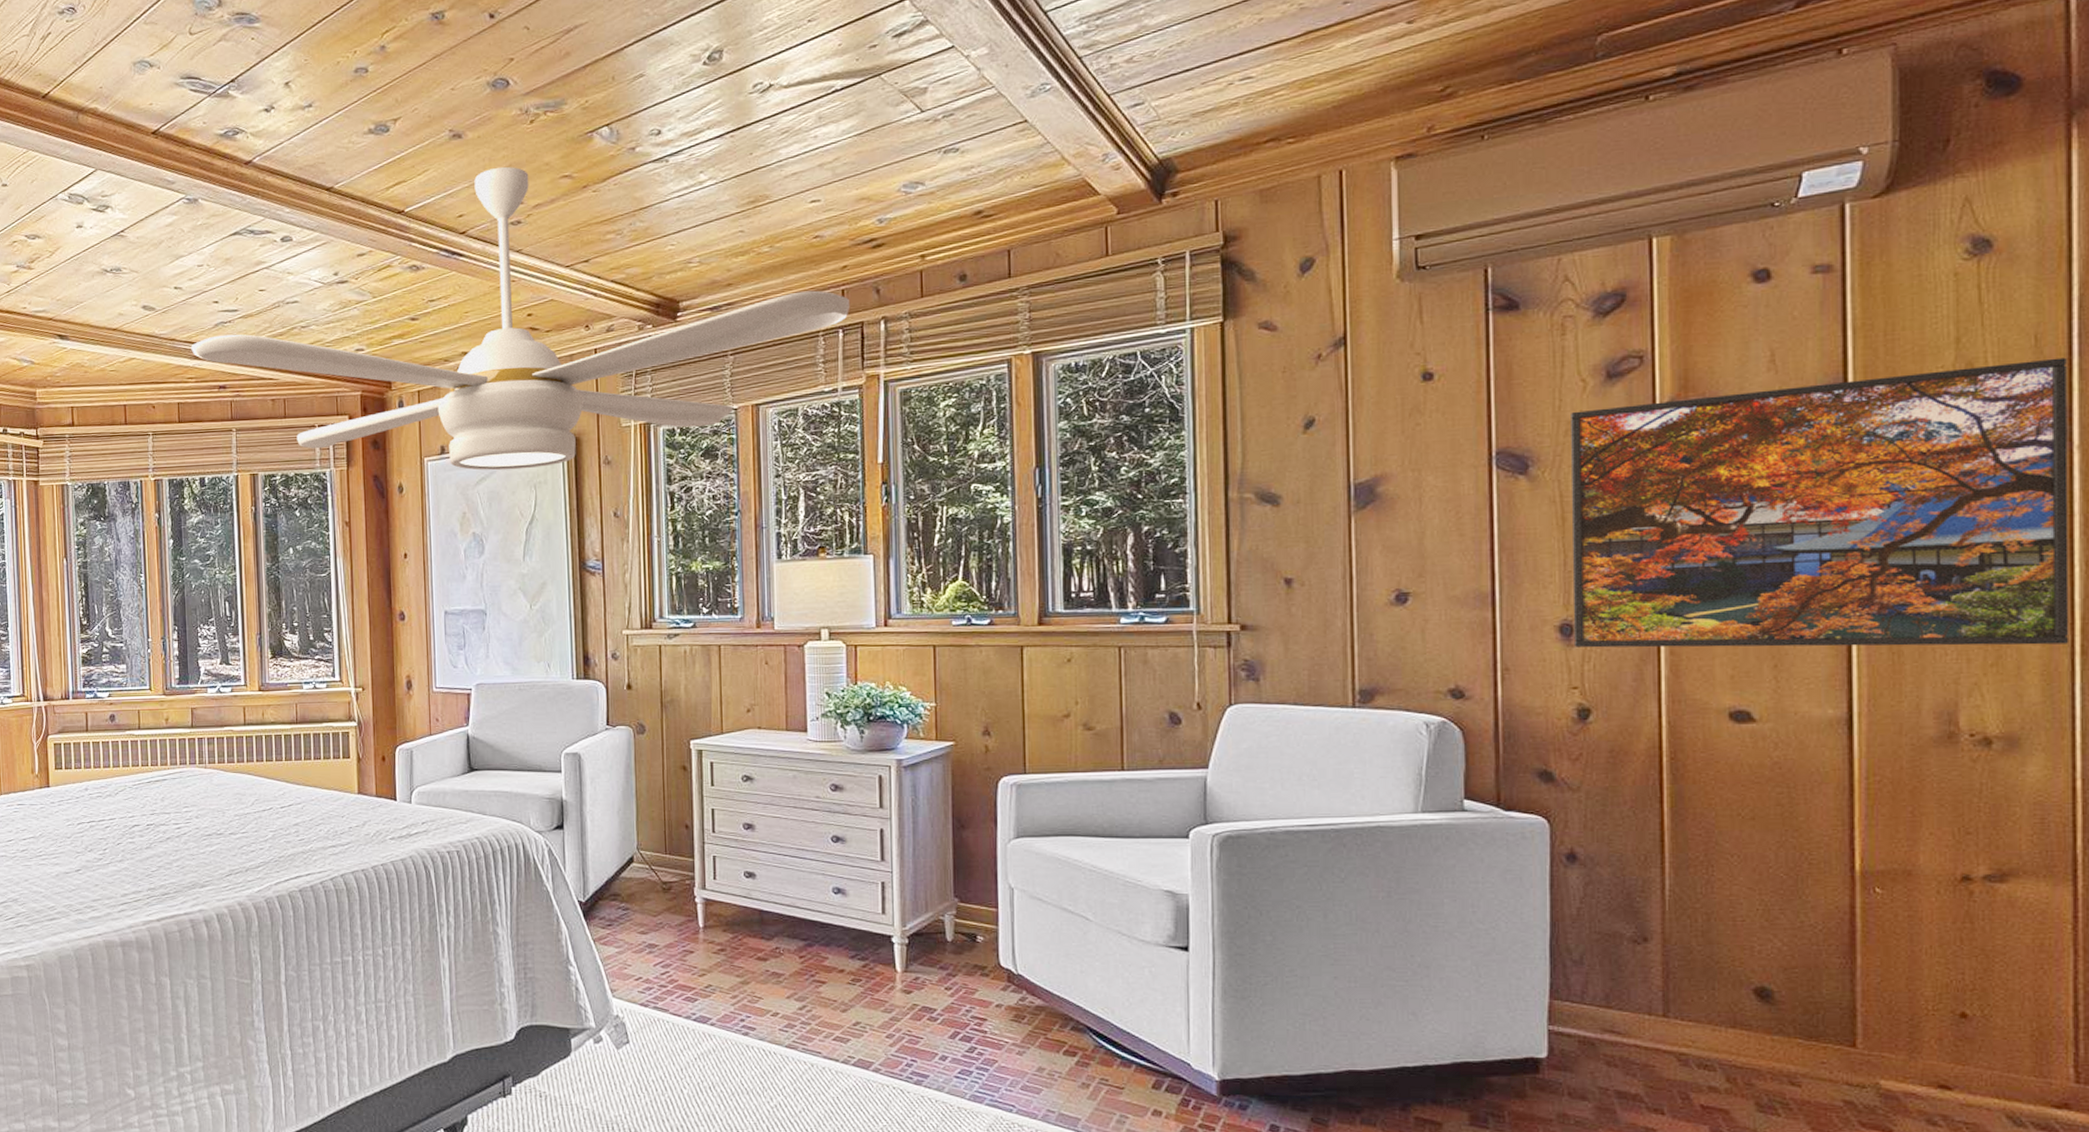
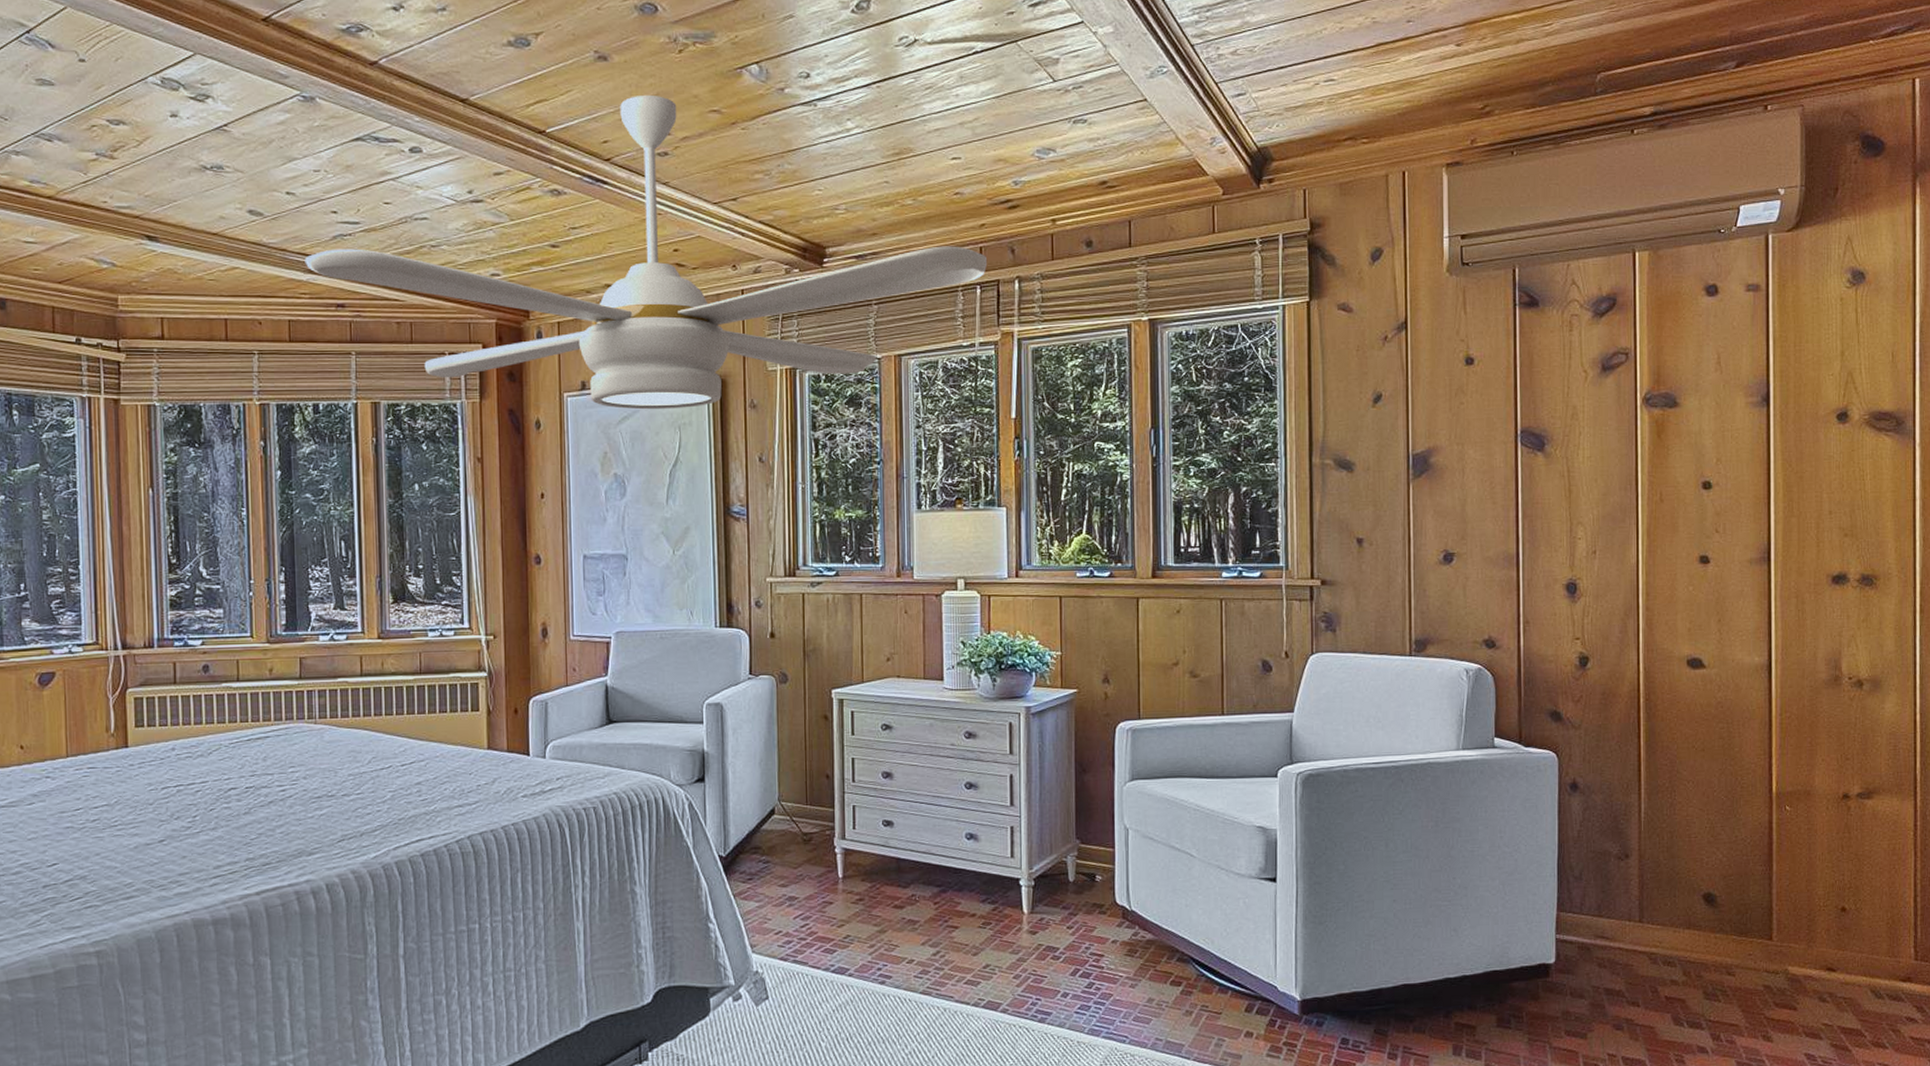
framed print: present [1571,357,2069,648] -> none [1575,372,1913,605]

